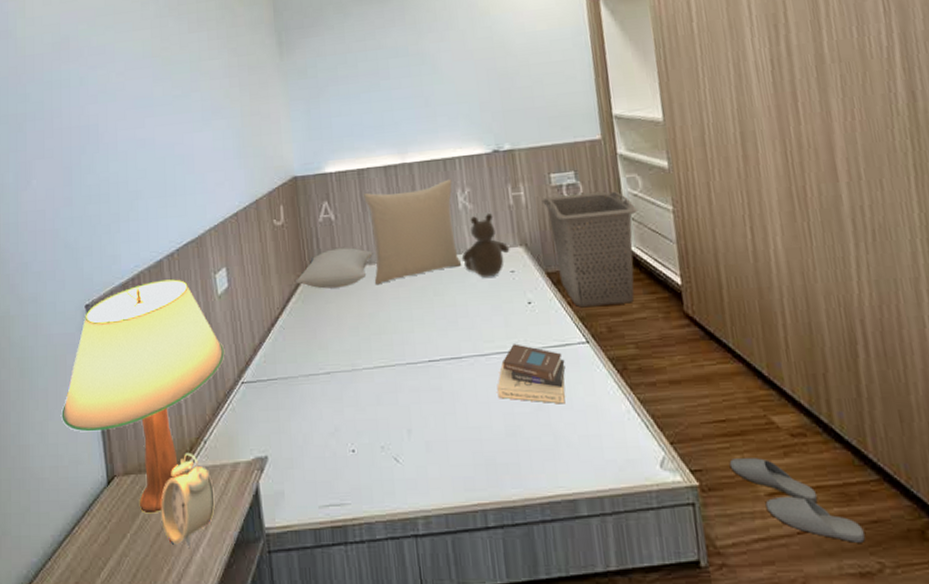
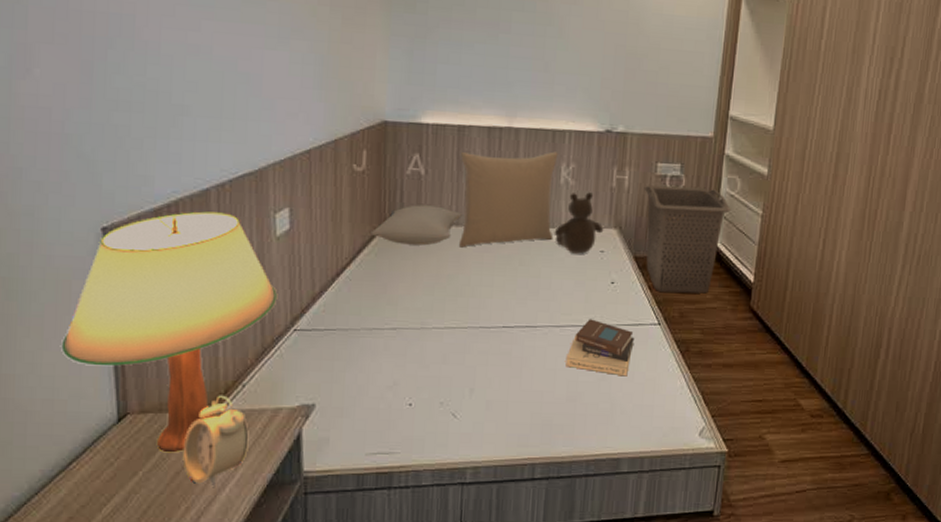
slippers: present [729,458,865,543] -> none [756,432,846,500]

